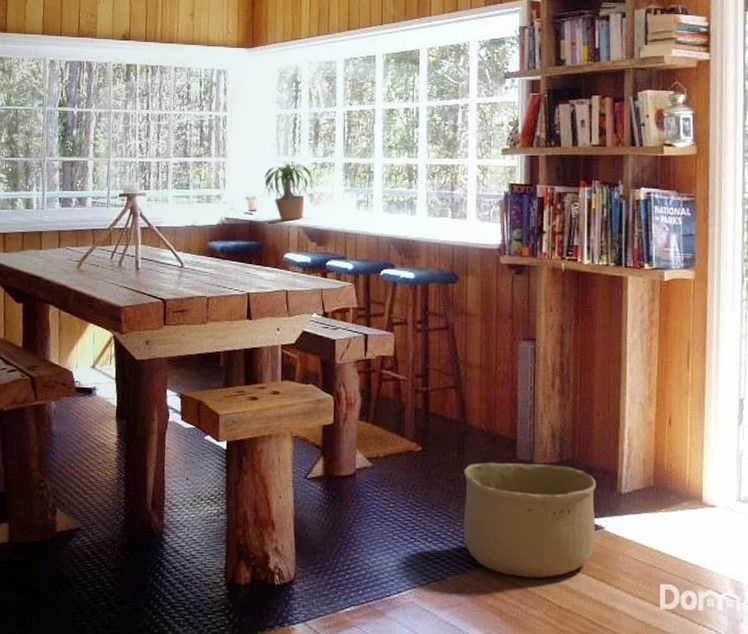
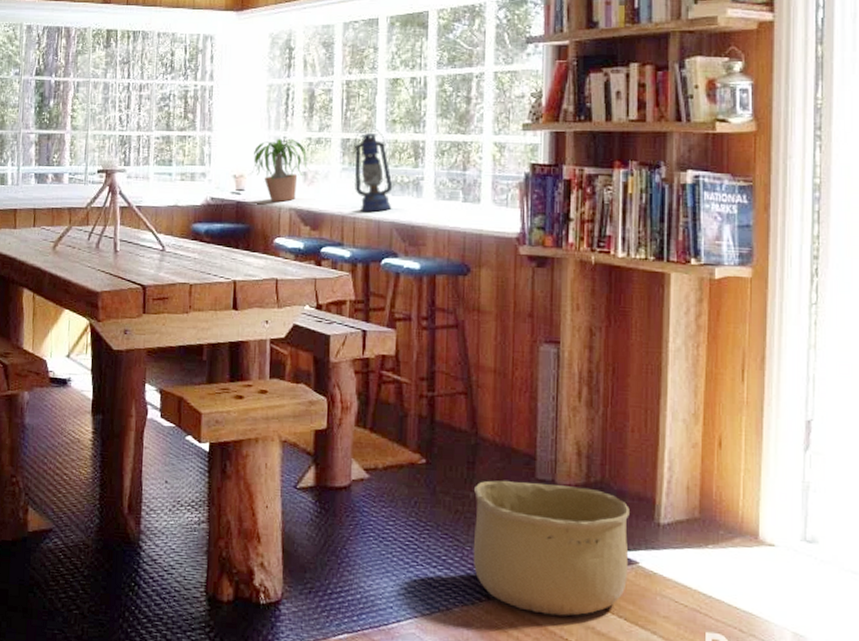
lantern: none [355,150,390,229] -> present [354,124,393,213]

